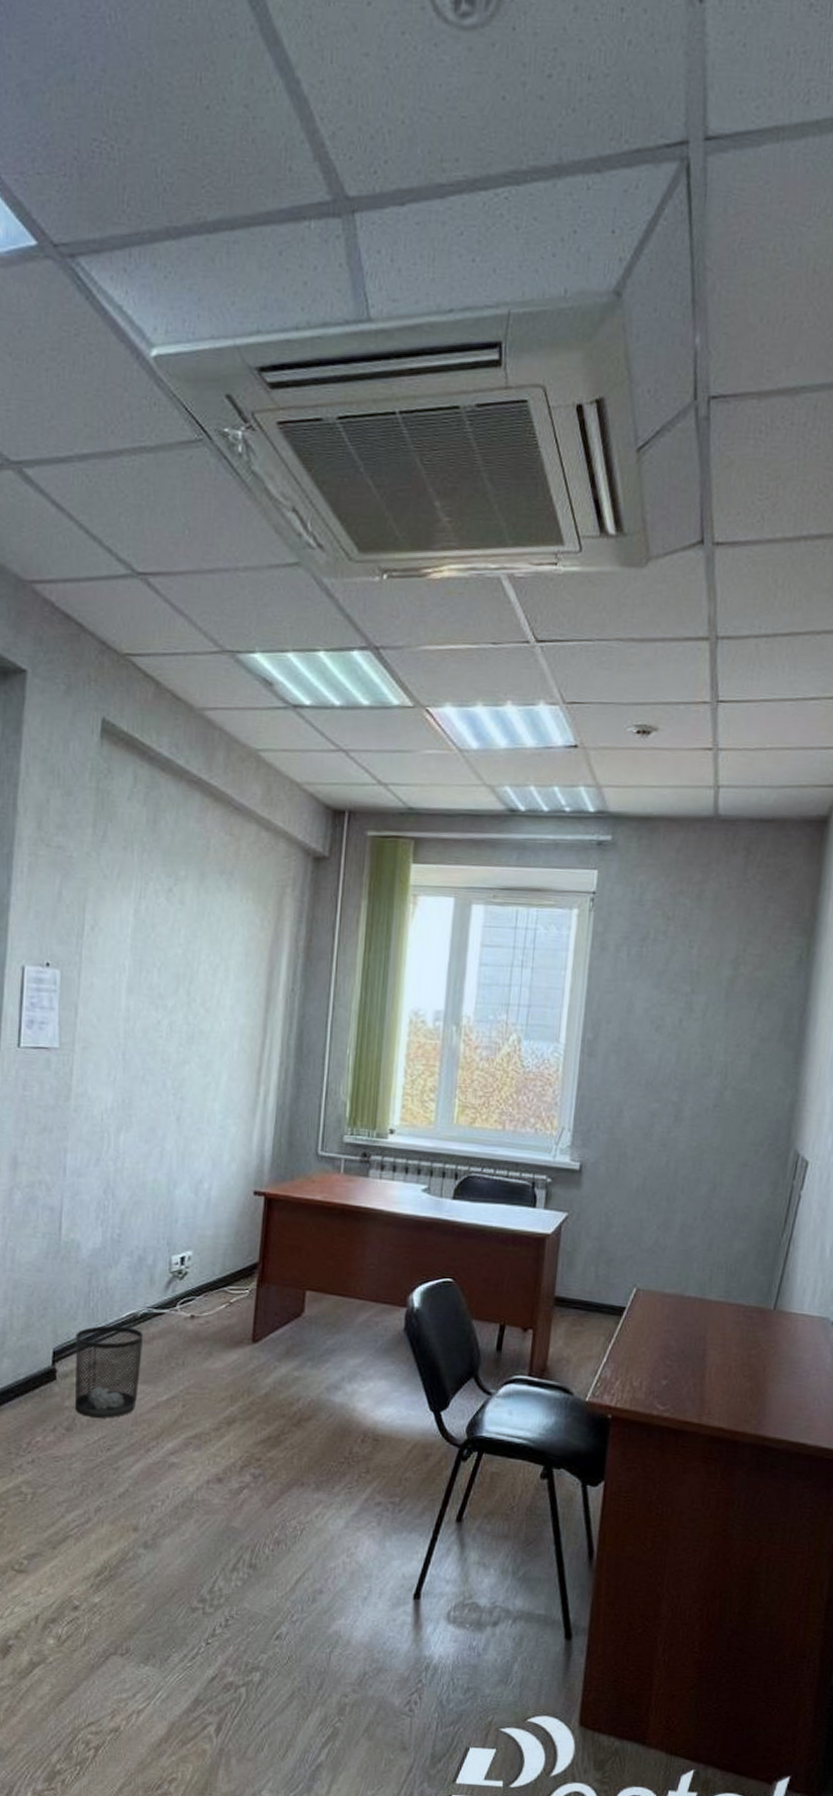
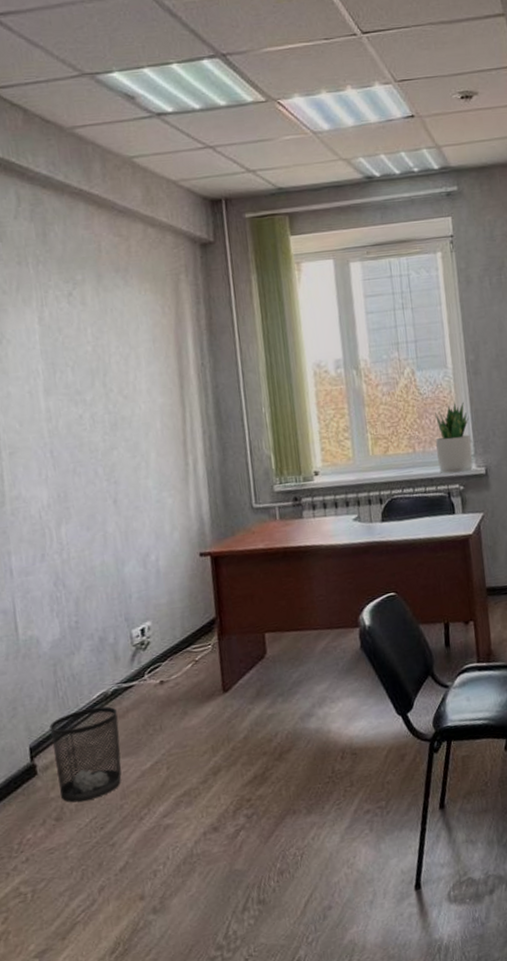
planter: none [527,1082,573,1164] -> present [435,401,473,474]

